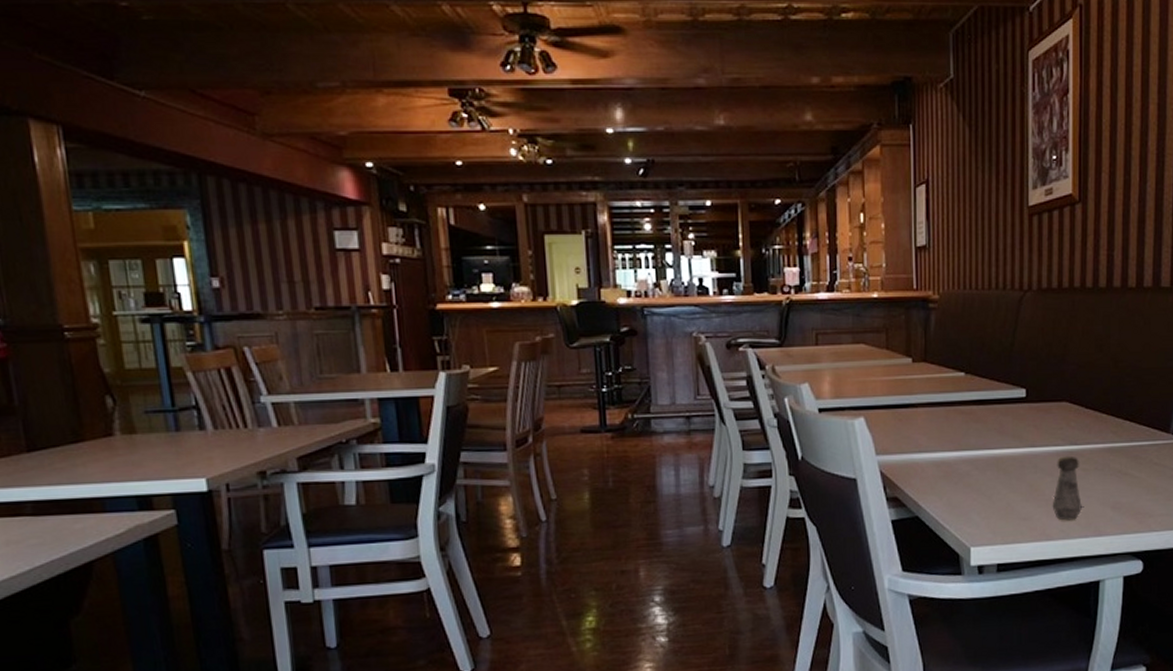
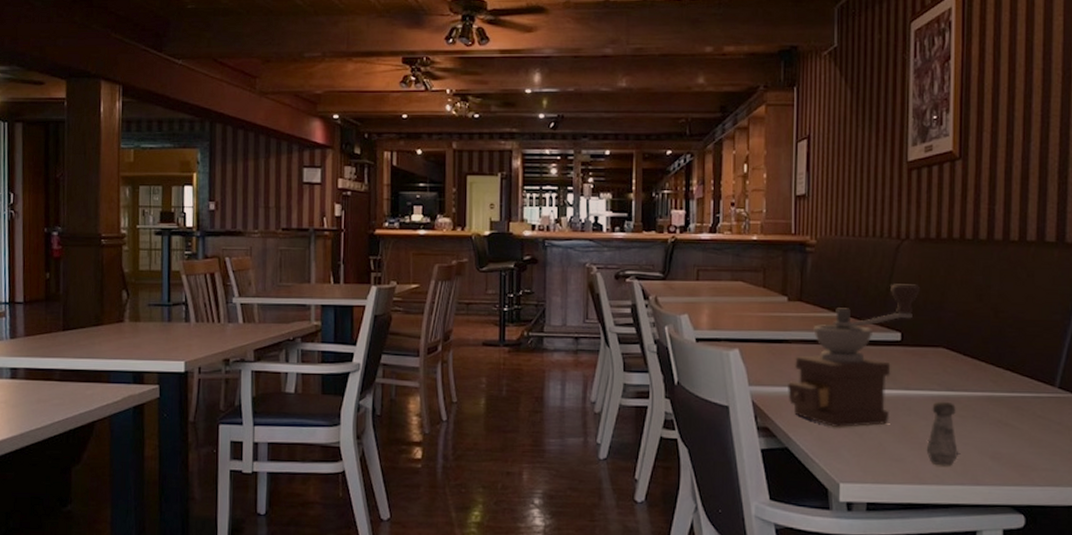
coffee grinder: none [916,337,1043,492] -> present [788,284,920,428]

